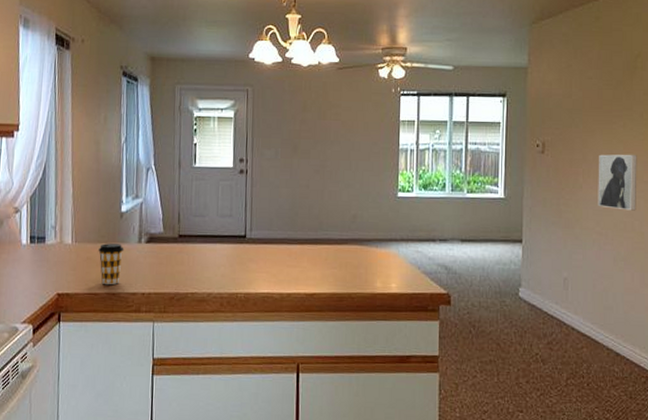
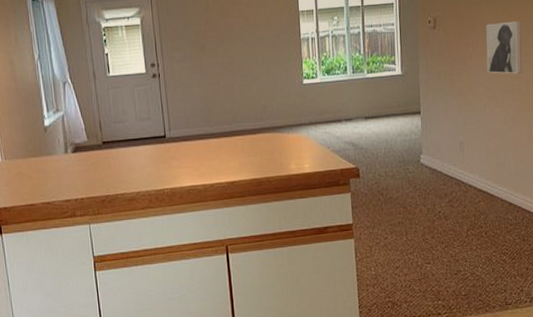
coffee cup: present [98,243,124,285] -> none [28,156,53,196]

